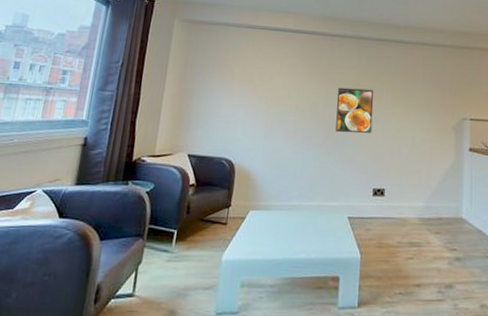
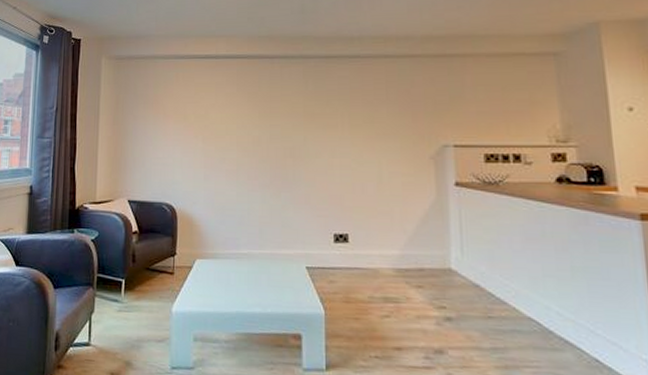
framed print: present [335,87,374,134] -> none [283,117,328,170]

